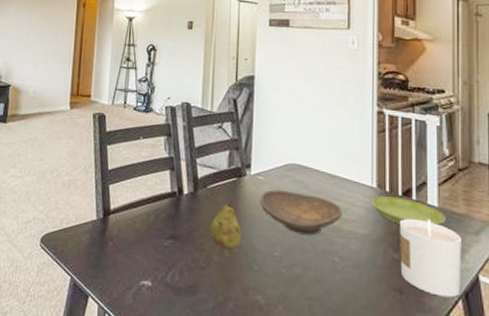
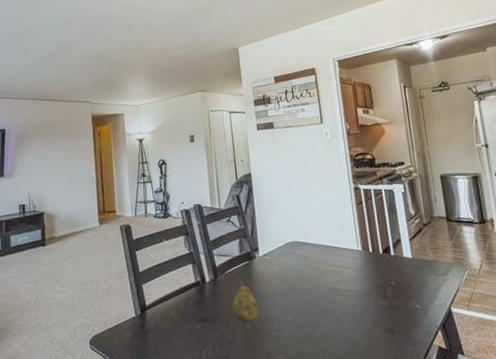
decorative bowl: present [260,189,342,236] -> none [270,265,338,299]
saucer: present [371,195,446,227] -> none [359,255,420,277]
candle: present [400,218,461,298] -> none [384,268,438,330]

